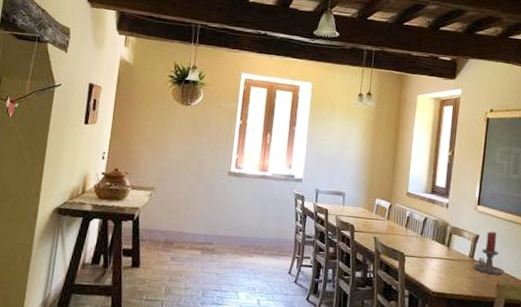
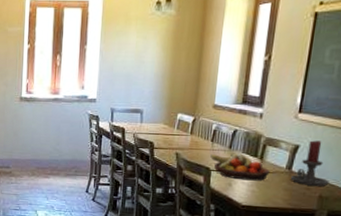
fruit bowl: none [405,239,456,268] -> present [210,153,270,181]

